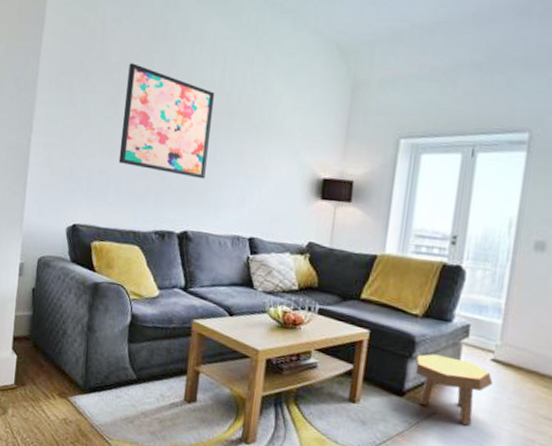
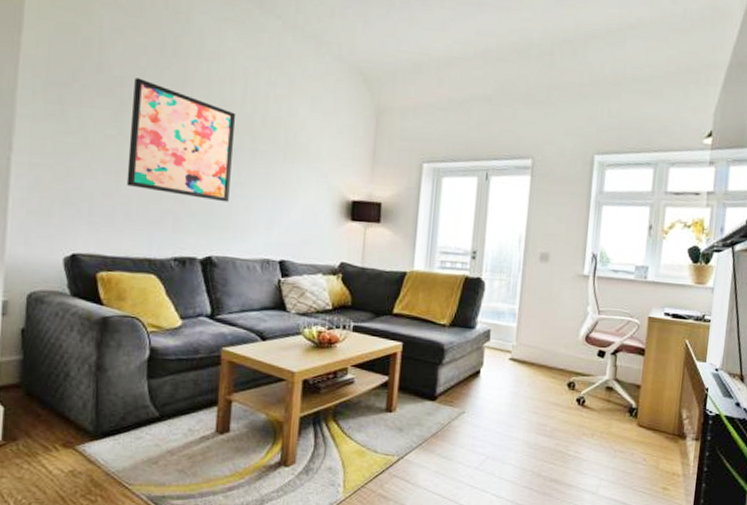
footstool: present [415,353,494,426] -> none [445,359,512,420]

